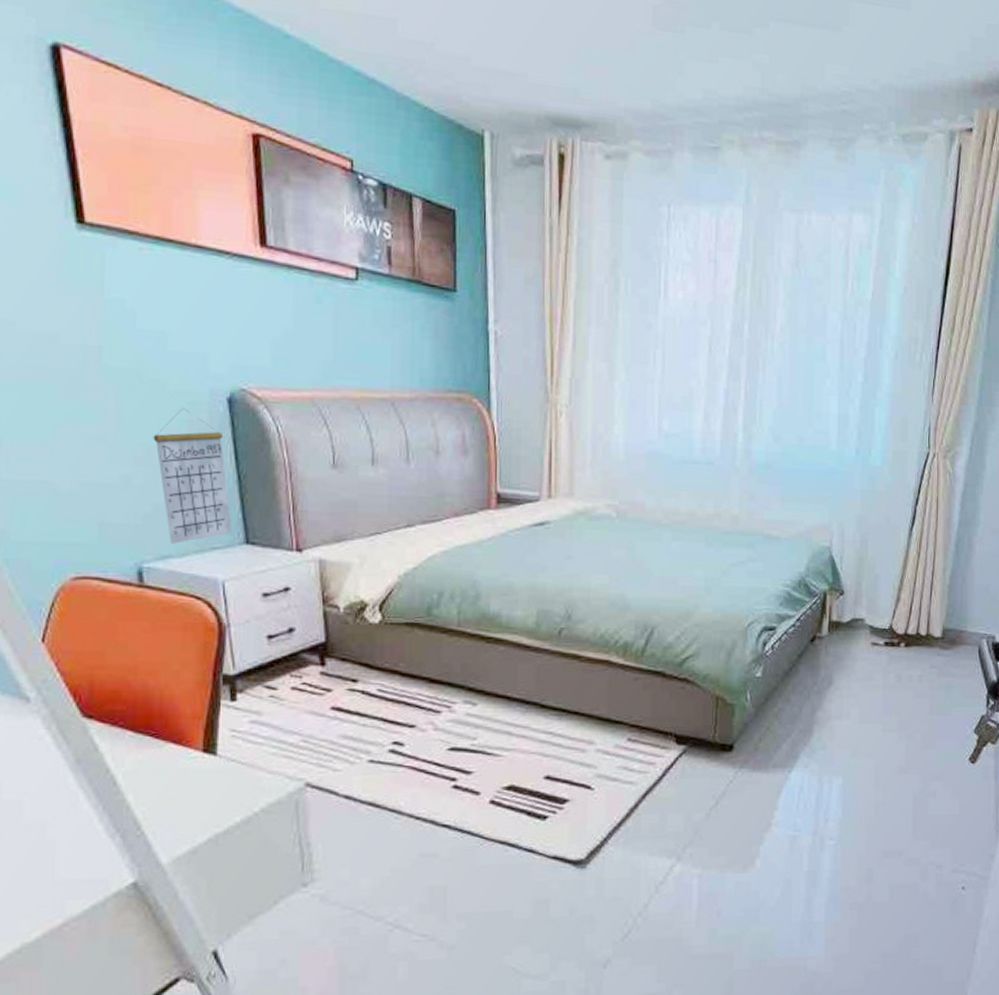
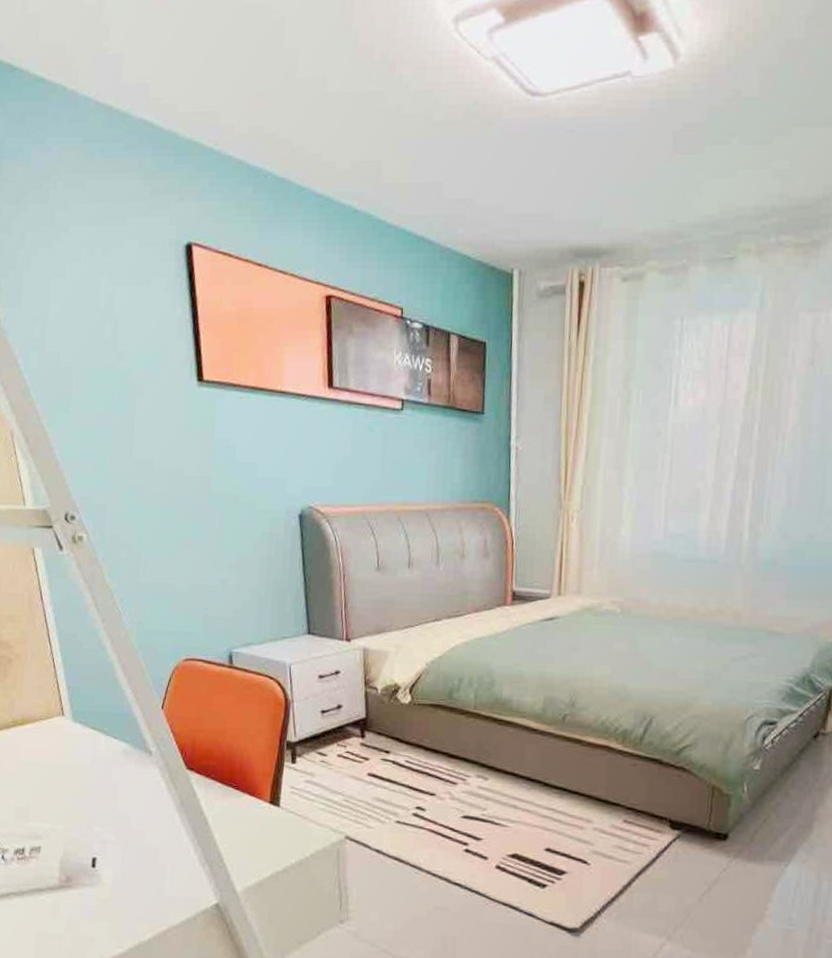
calendar: present [153,407,233,544] -> none [244,523,299,633]

